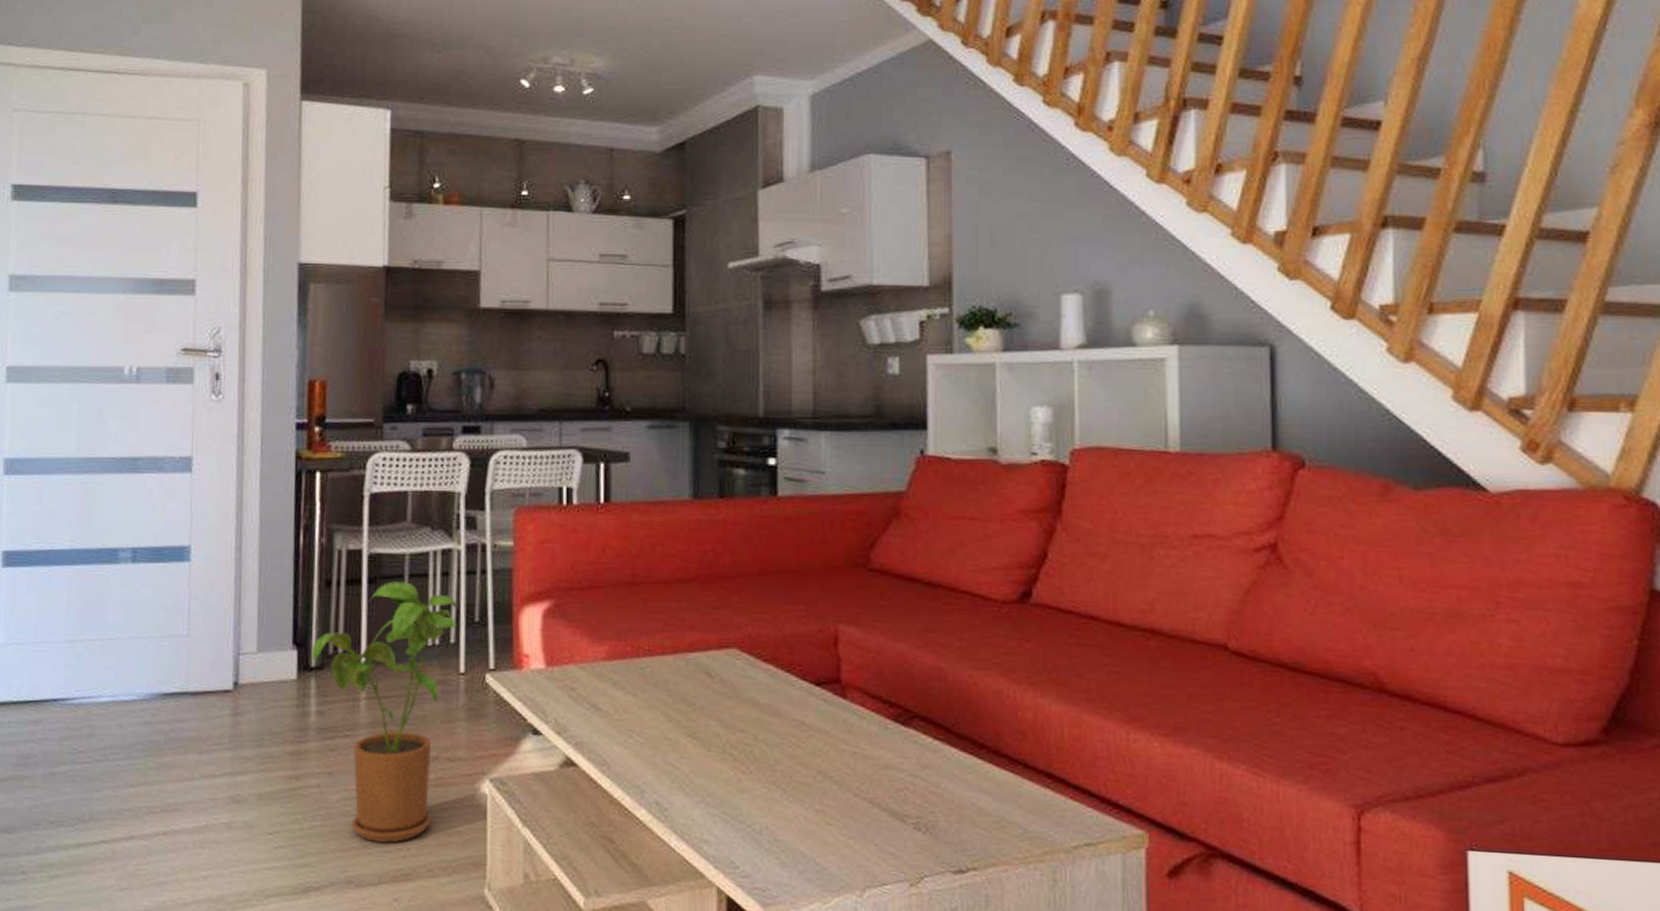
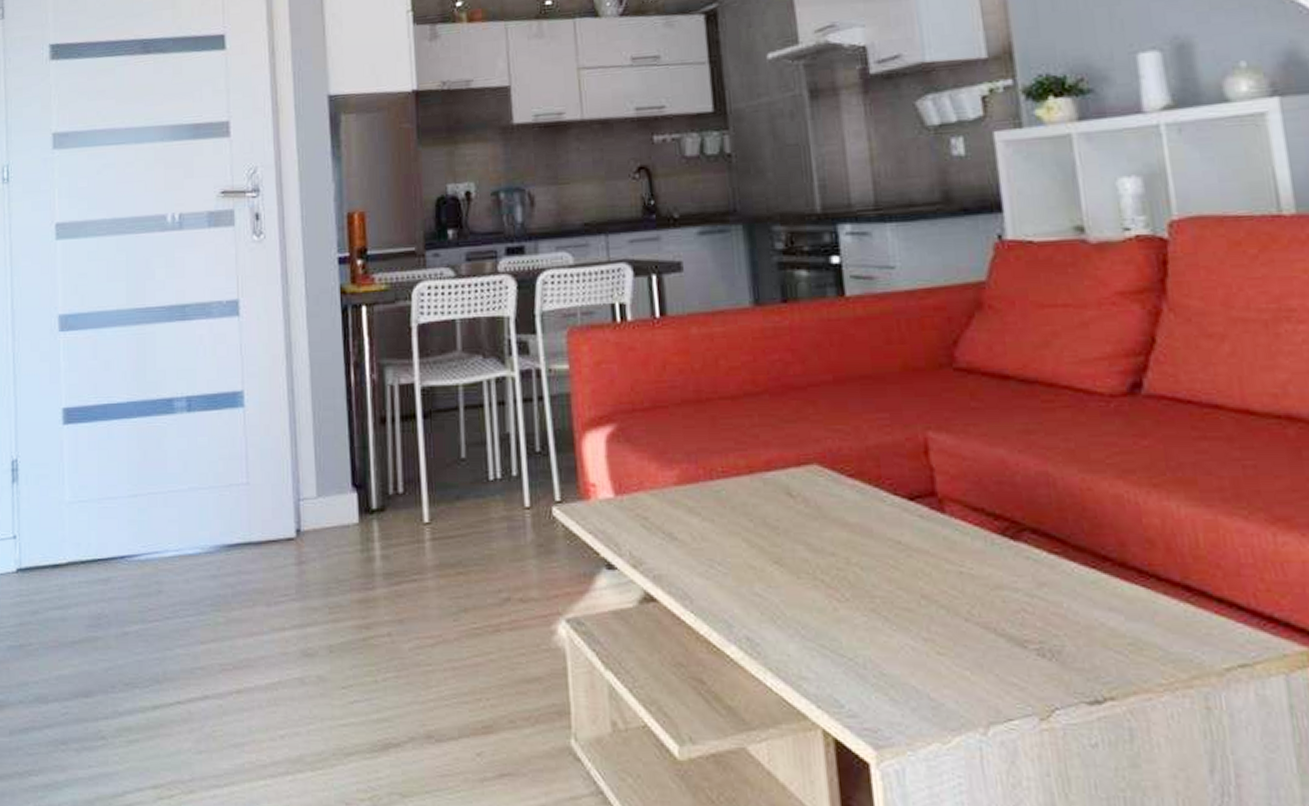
house plant: present [311,581,458,843] -> none [371,414,517,693]

